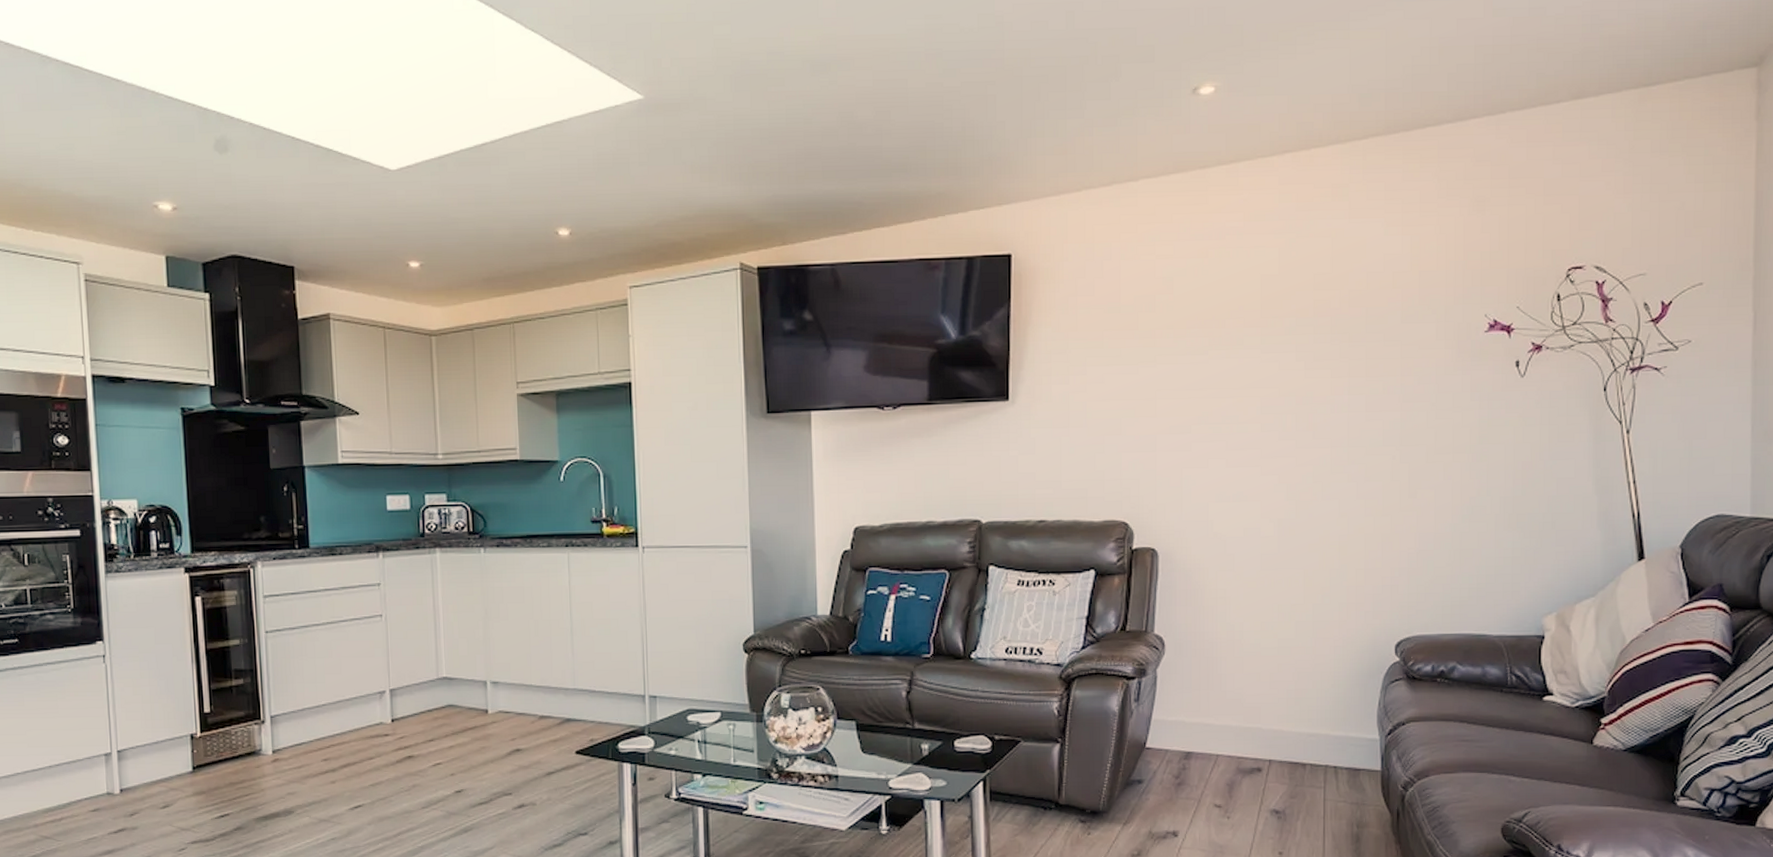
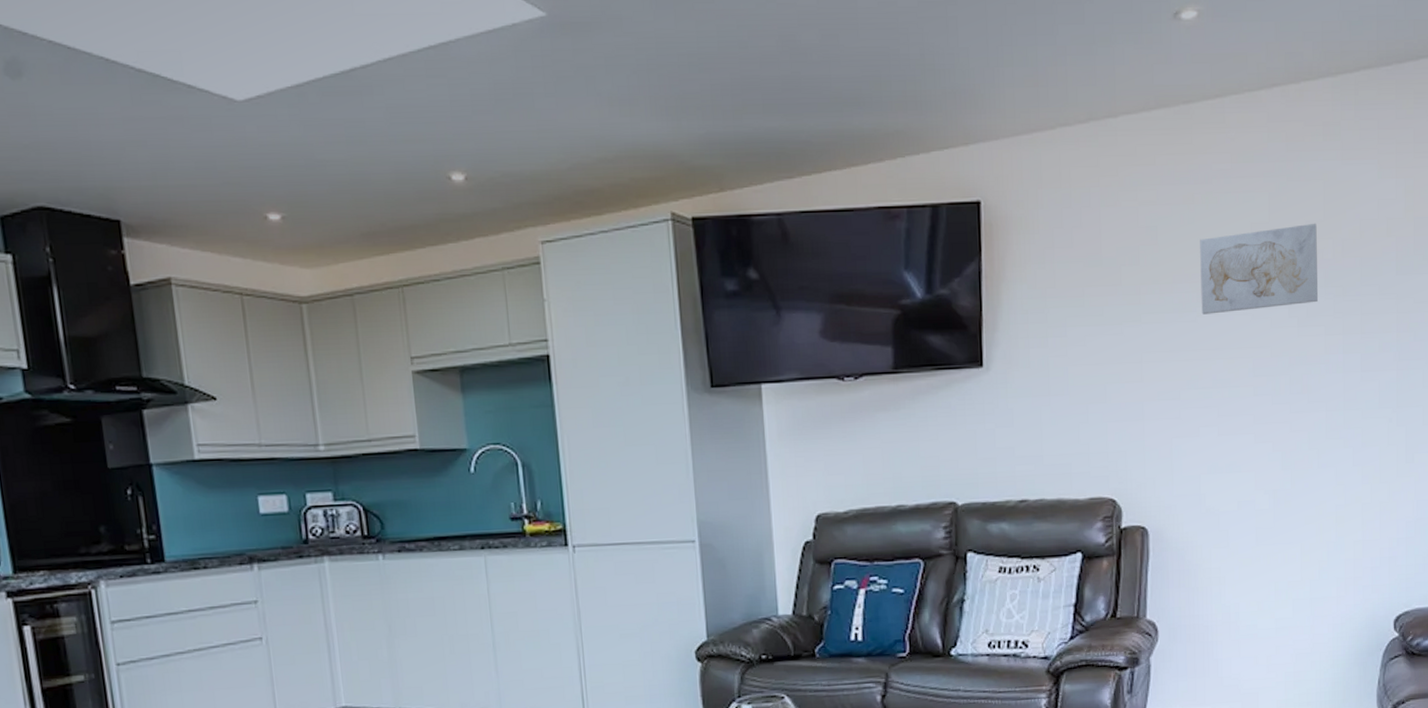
wall art: none [1213,275,1325,357] -> present [1200,223,1319,315]

